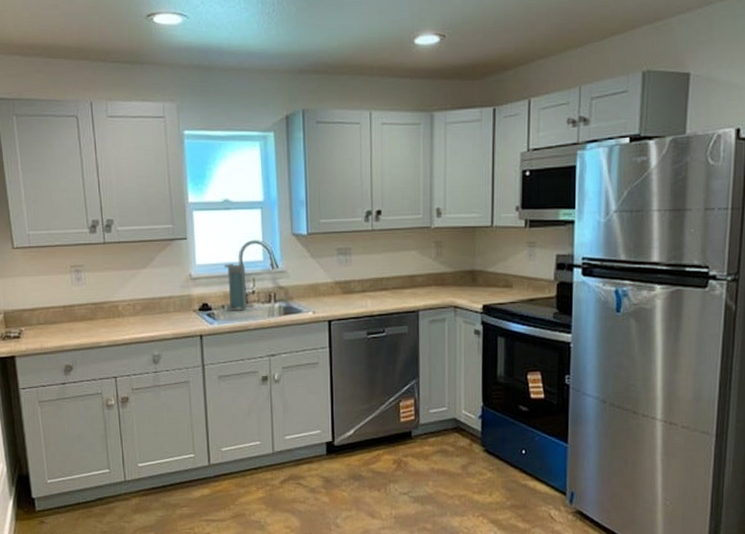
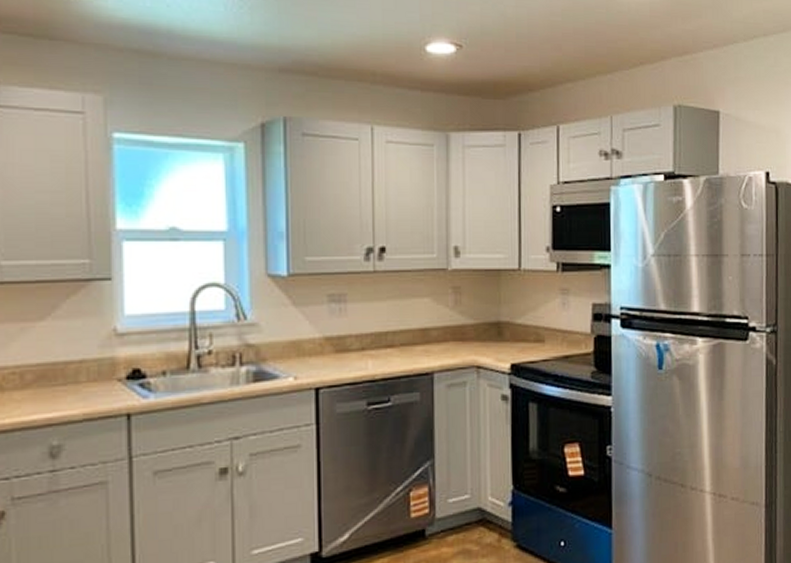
soap dispenser: present [224,263,247,311] -> none [167,313,200,379]

